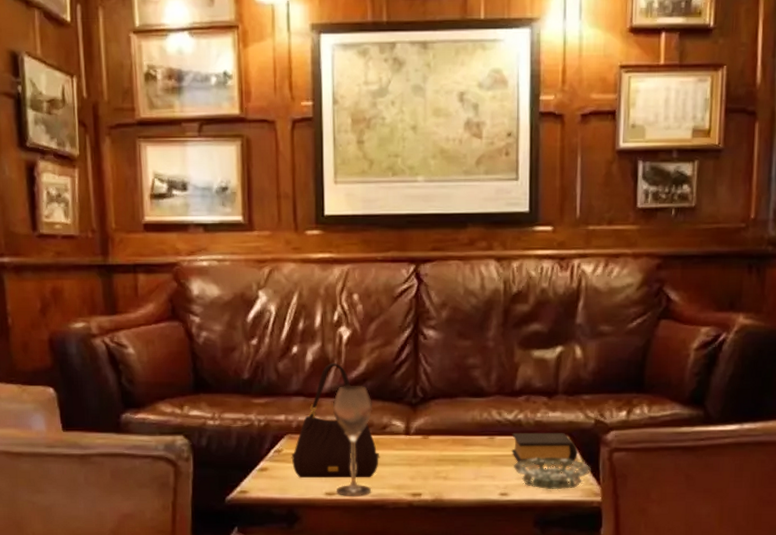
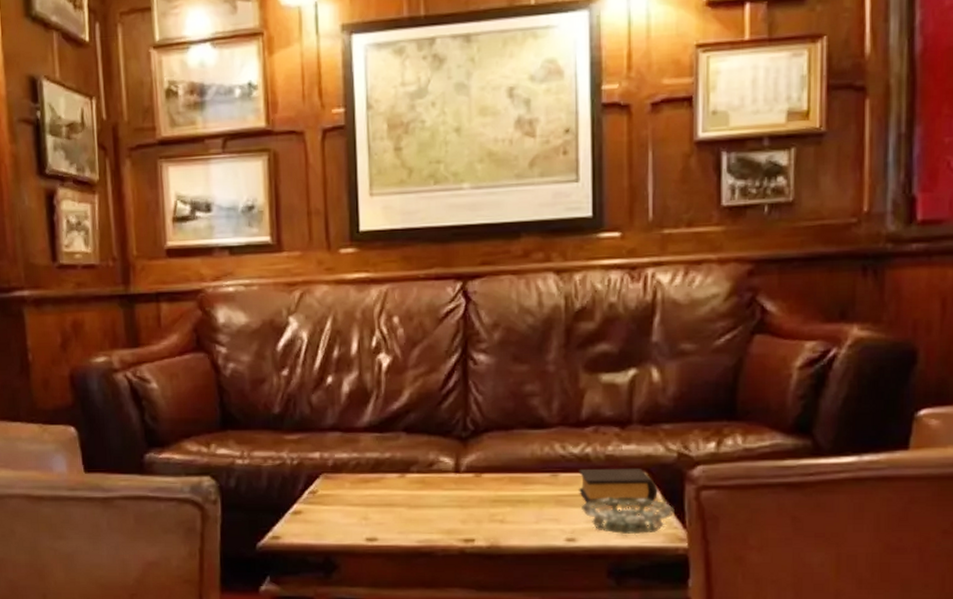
handbag: present [291,363,380,478] -> none [327,394,427,522]
wineglass: present [333,386,373,496] -> none [373,418,418,542]

